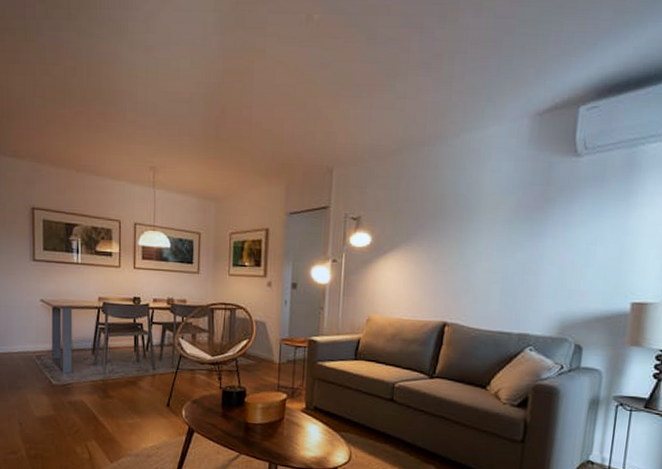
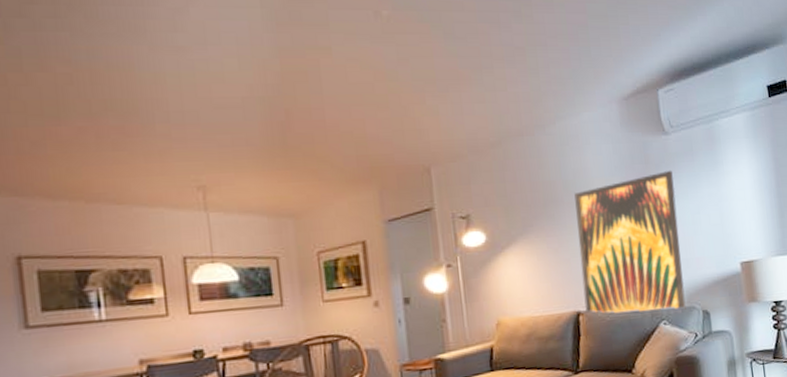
wall art: none [452,195,576,340] -> present [574,170,686,314]

